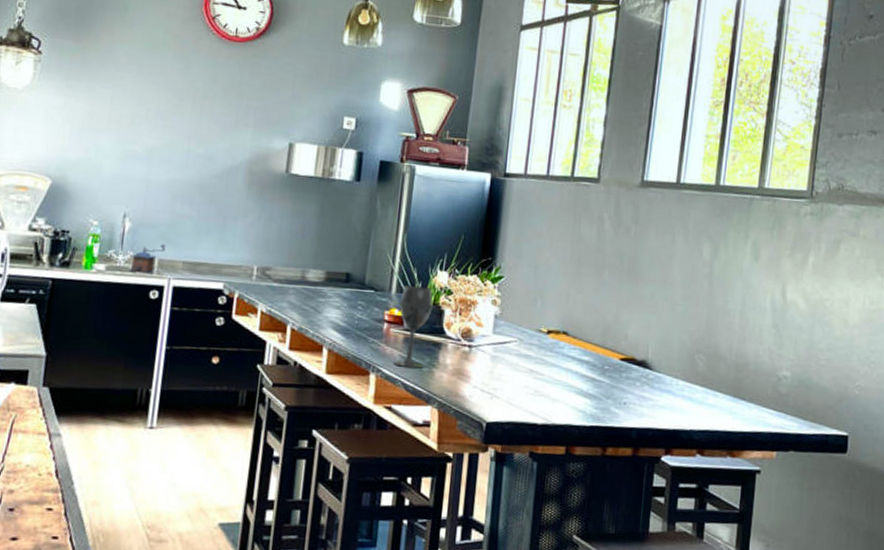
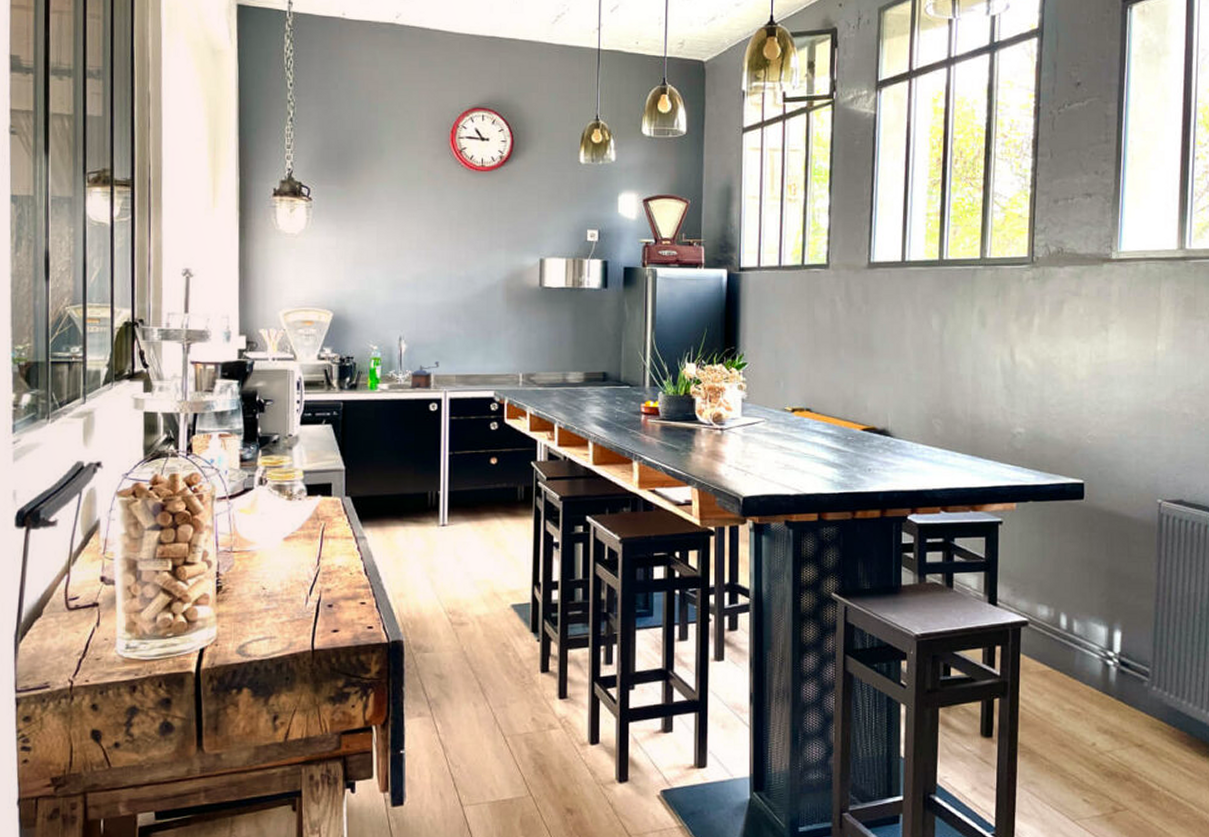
wine glass: present [393,284,433,369] -> none [653,378,684,454]

